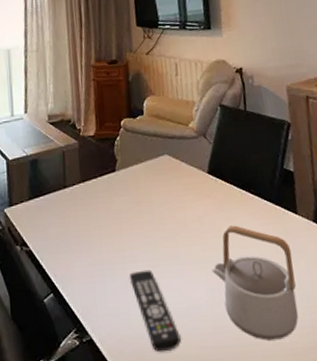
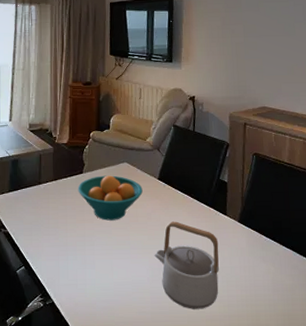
fruit bowl: none [111,171,190,229] -> present [78,175,143,221]
remote control: present [129,269,181,353] -> none [87,252,125,315]

